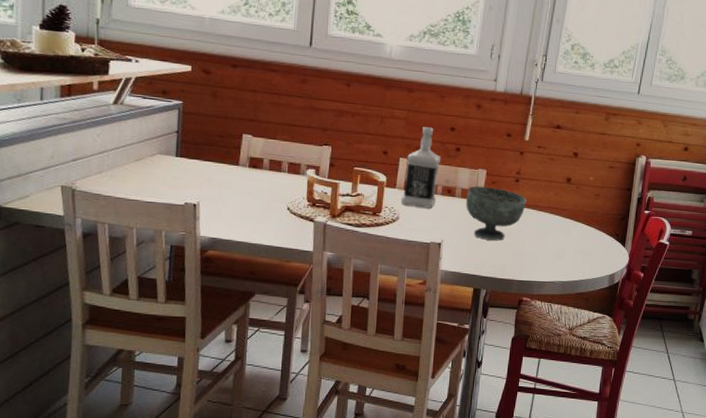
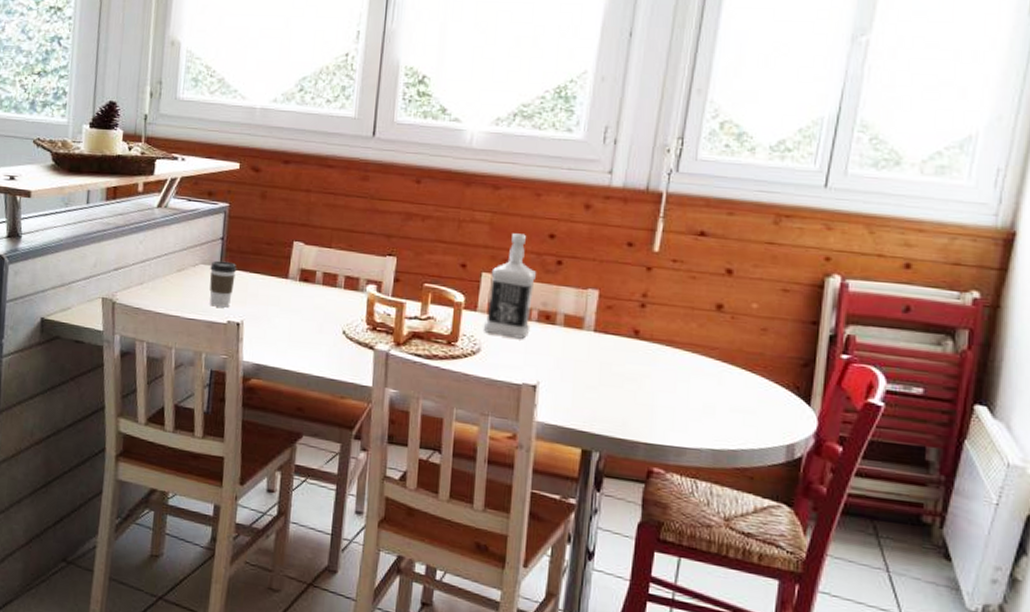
coffee cup: none [166,151,192,191] -> present [209,260,237,308]
bowl: present [466,186,526,241] -> none [571,311,657,387]

